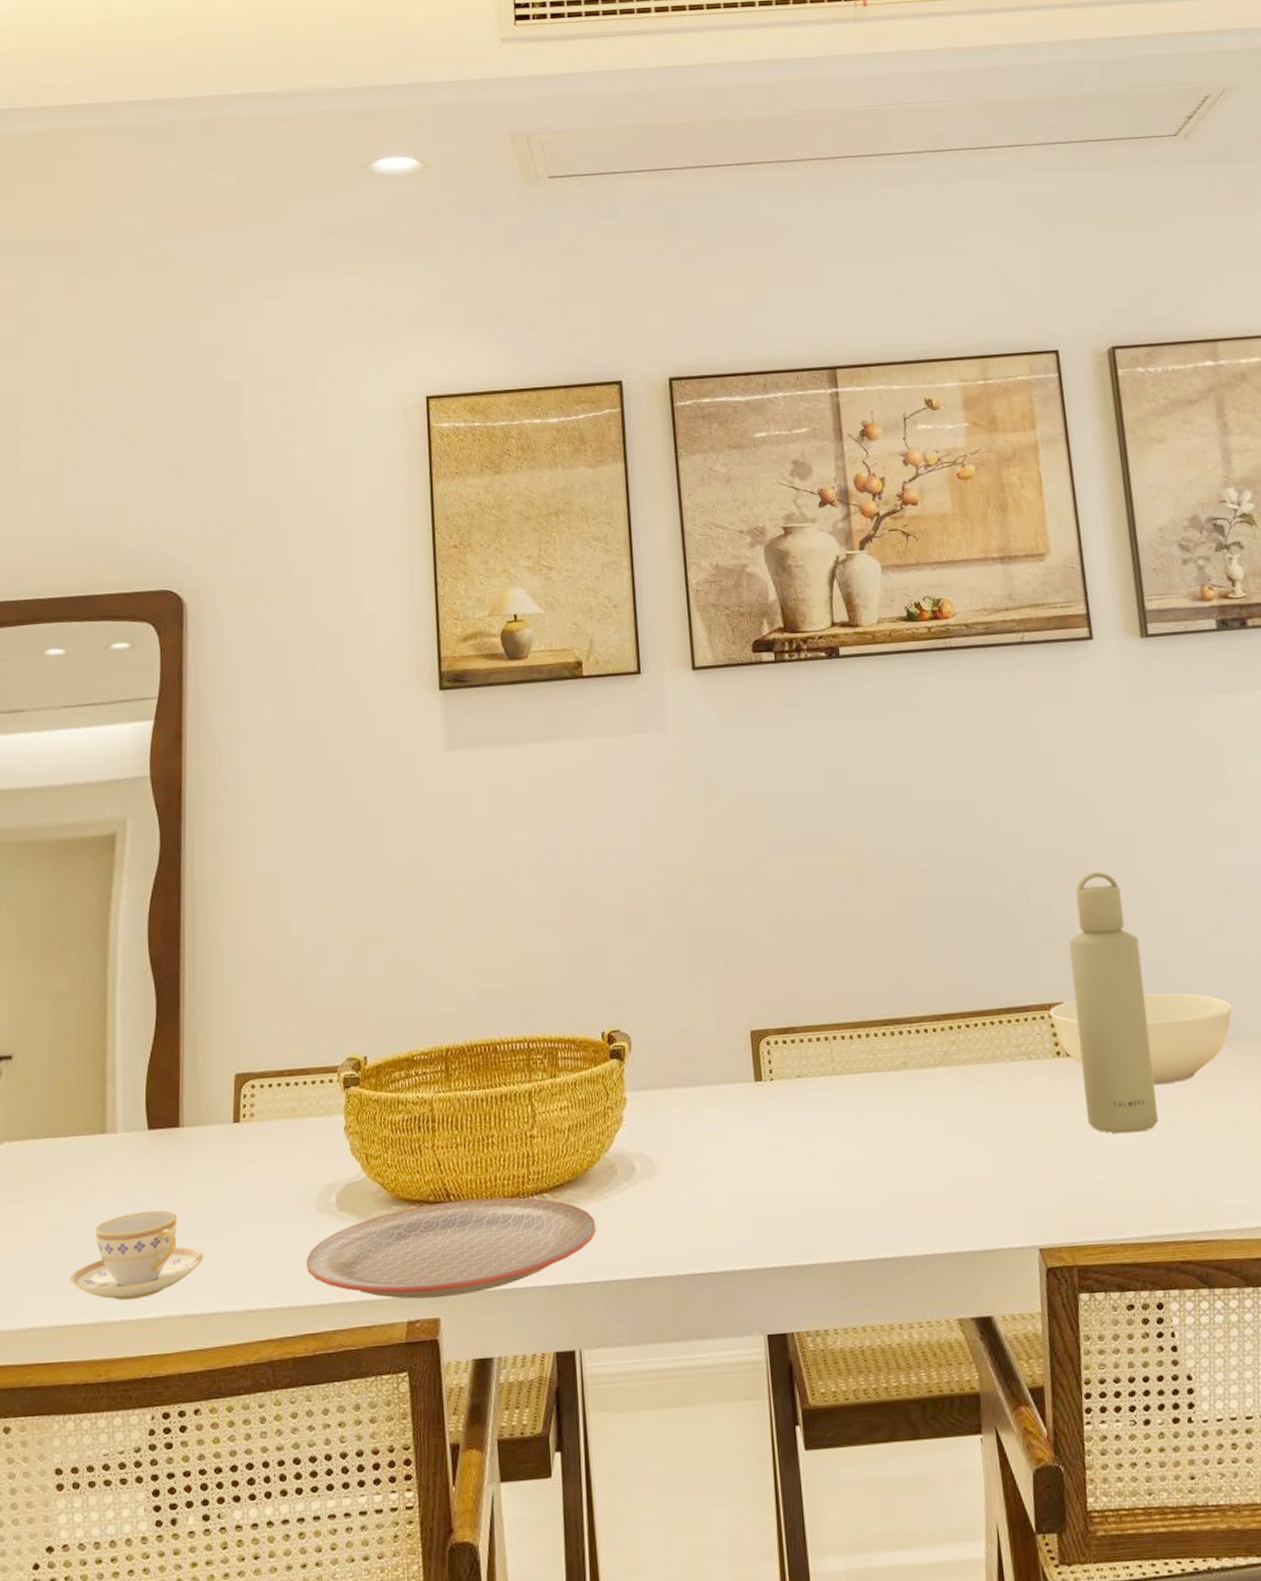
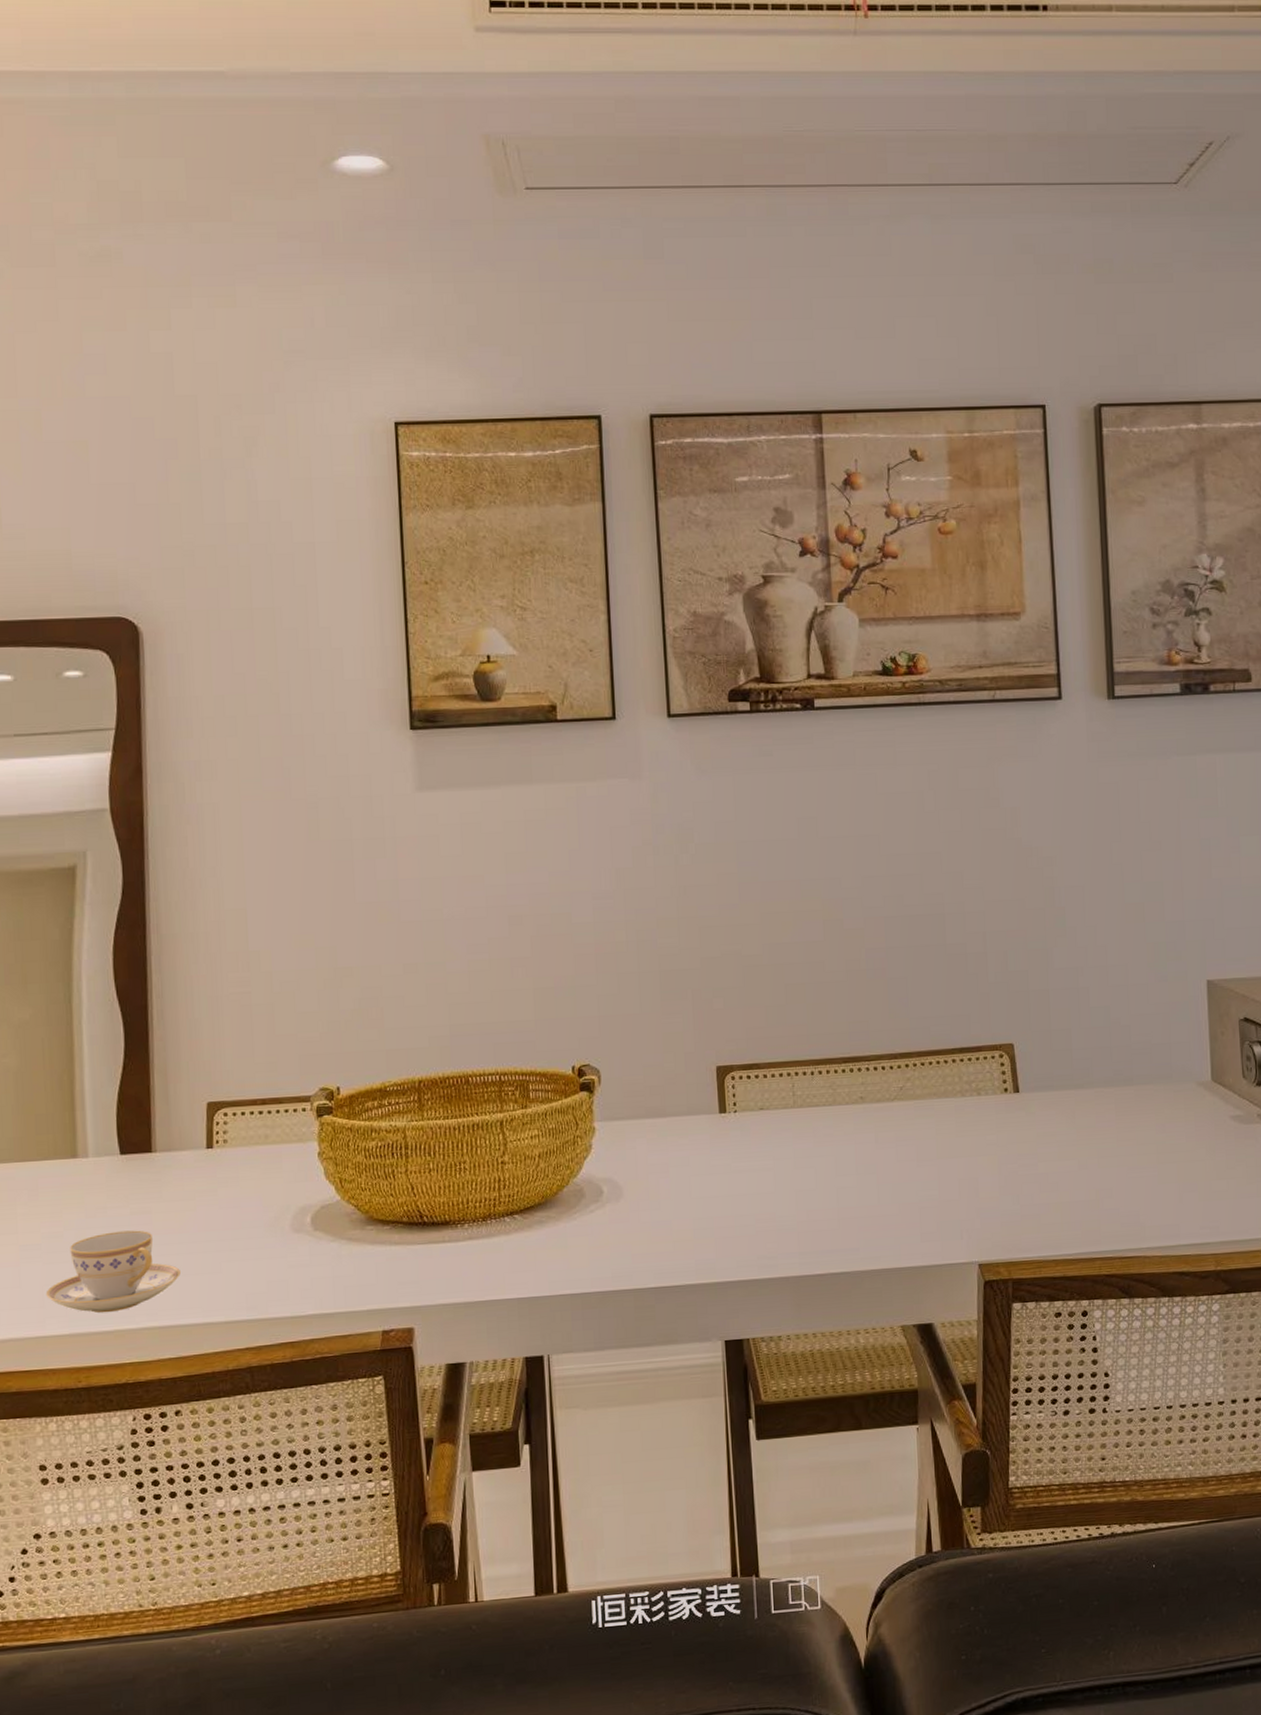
plate: present [305,1197,597,1299] -> none [282,1218,565,1311]
bowl: present [1049,992,1233,1084] -> none [1000,1035,1169,1118]
bottle: present [1069,871,1159,1134] -> none [1022,922,1095,1163]

